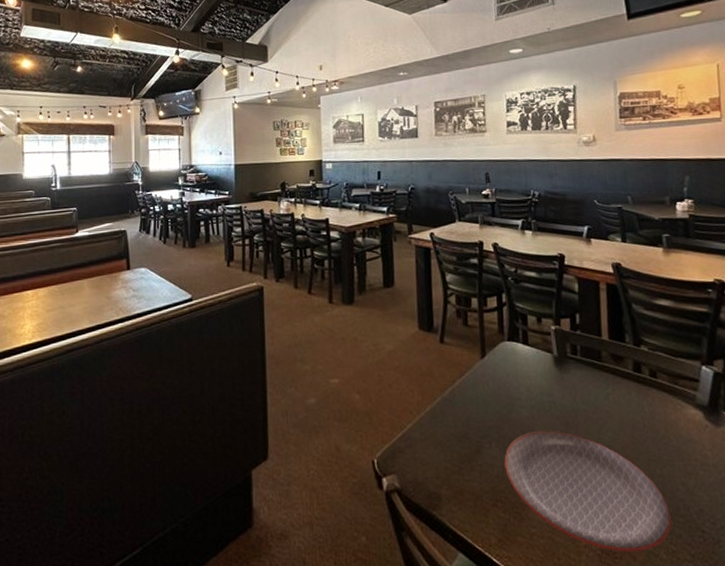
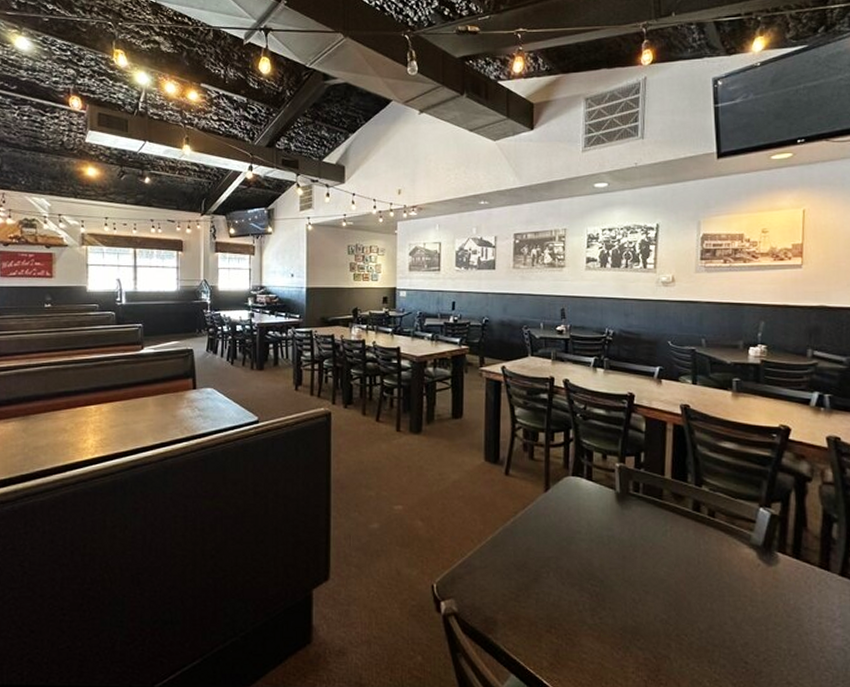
plate: present [504,431,672,553] -> none [561,564,717,680]

